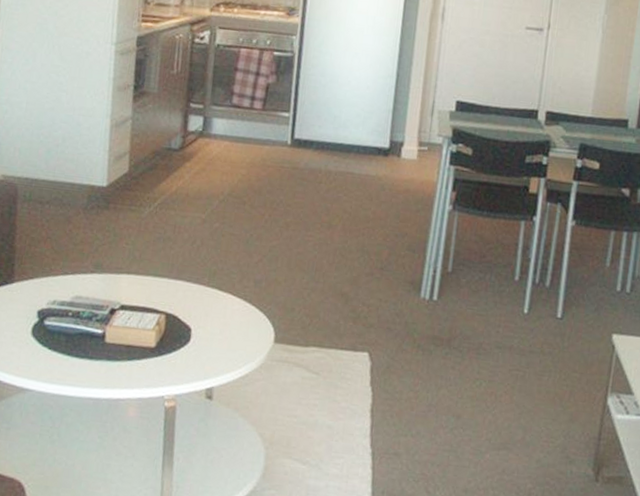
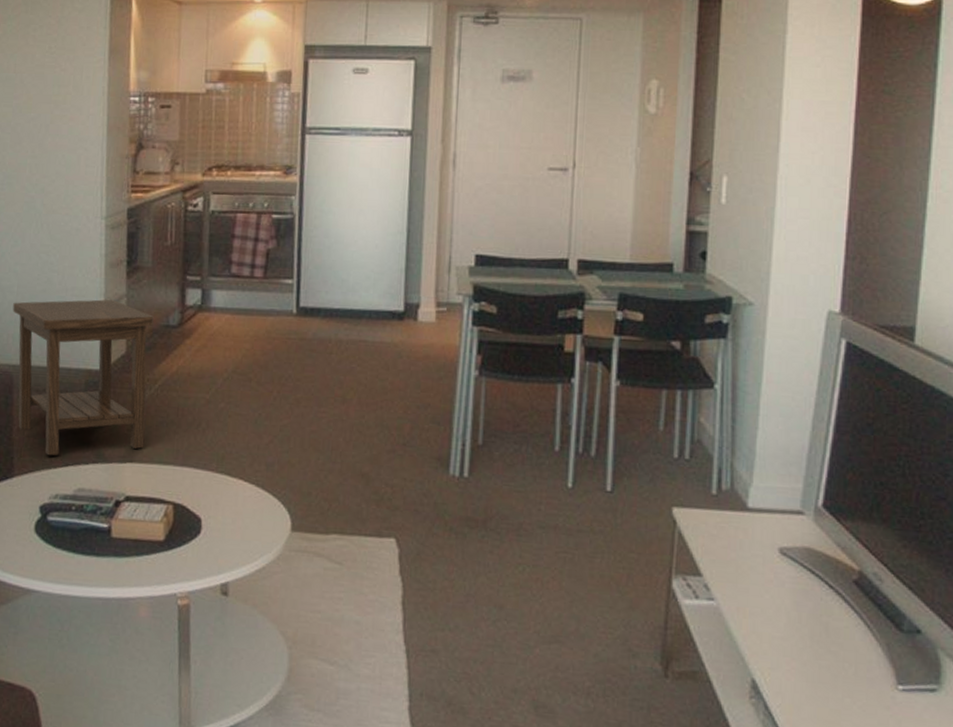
side table: none [20,117,157,265] -> present [13,299,154,456]

